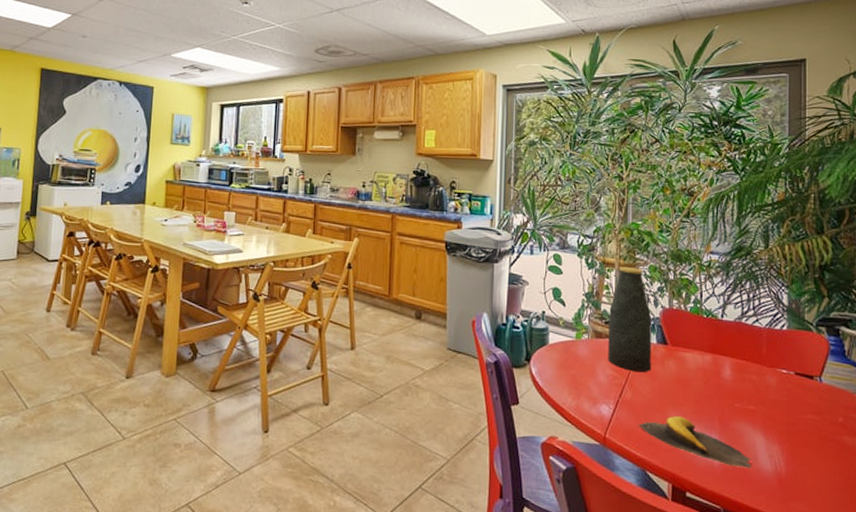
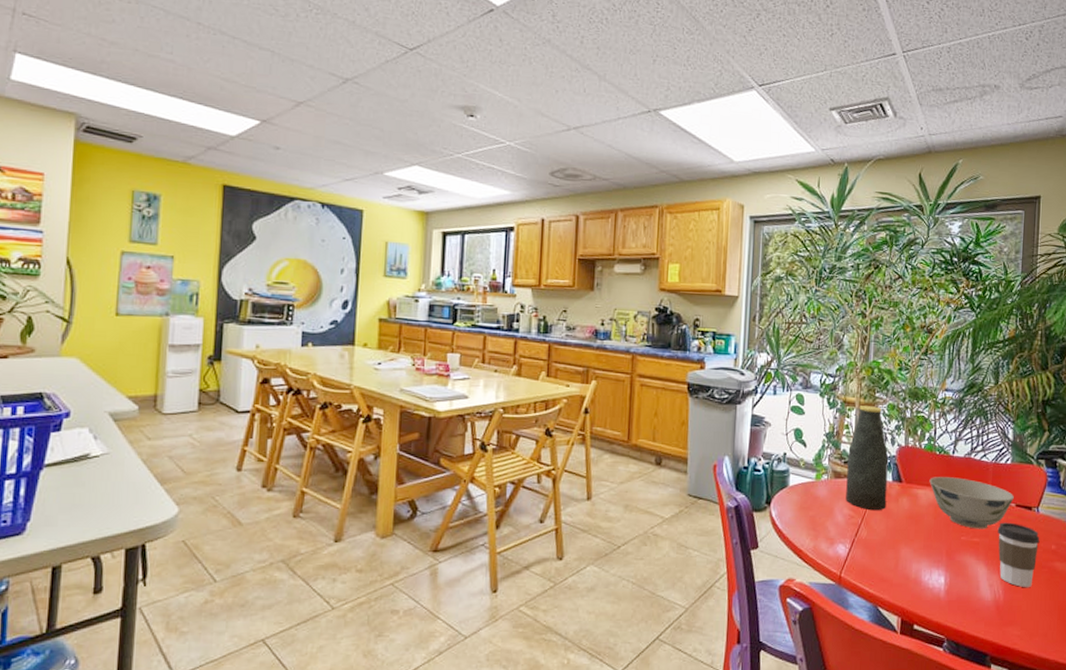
banana: present [639,416,751,468] -> none [872,552,973,598]
bowl: none [697,340,792,397] -> present [929,477,1014,529]
coffee cup: none [775,390,825,461] -> present [997,522,1040,587]

